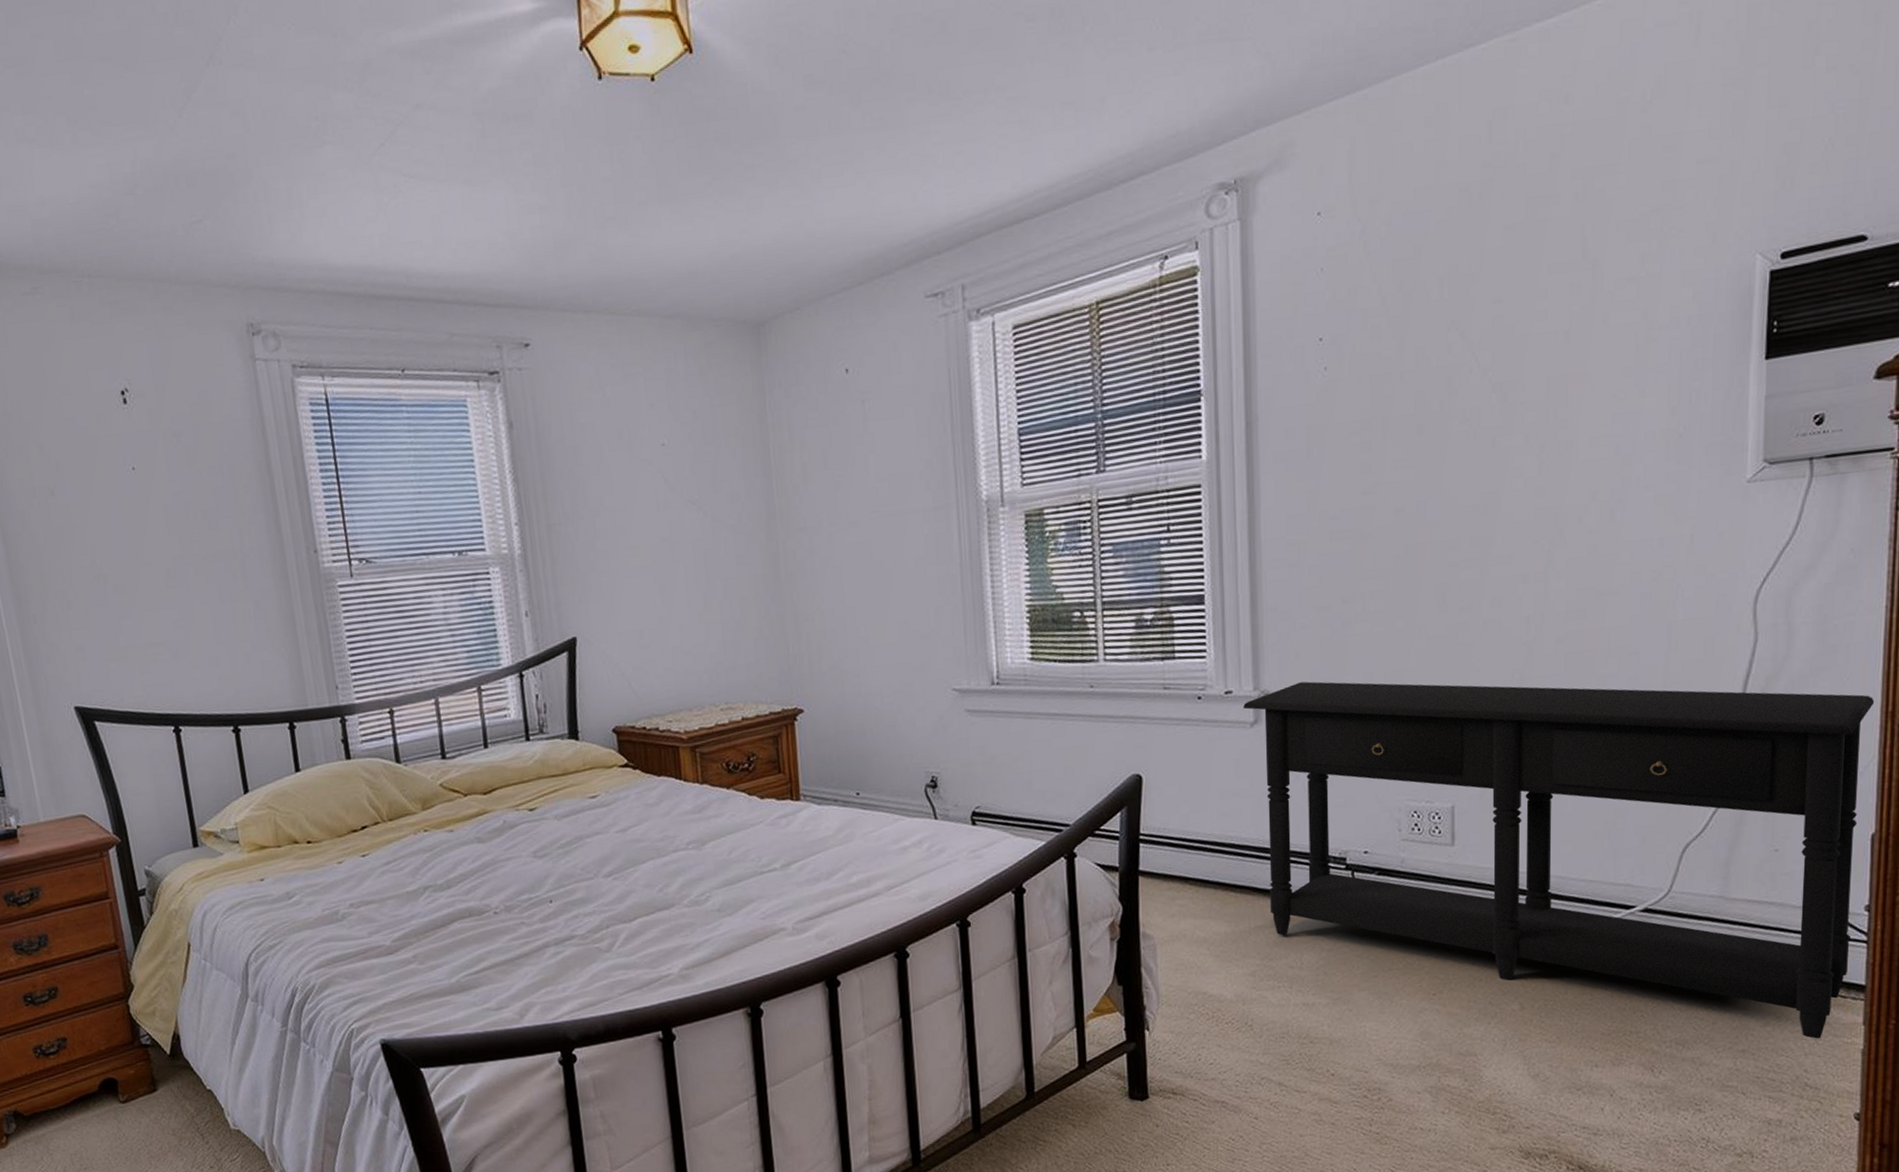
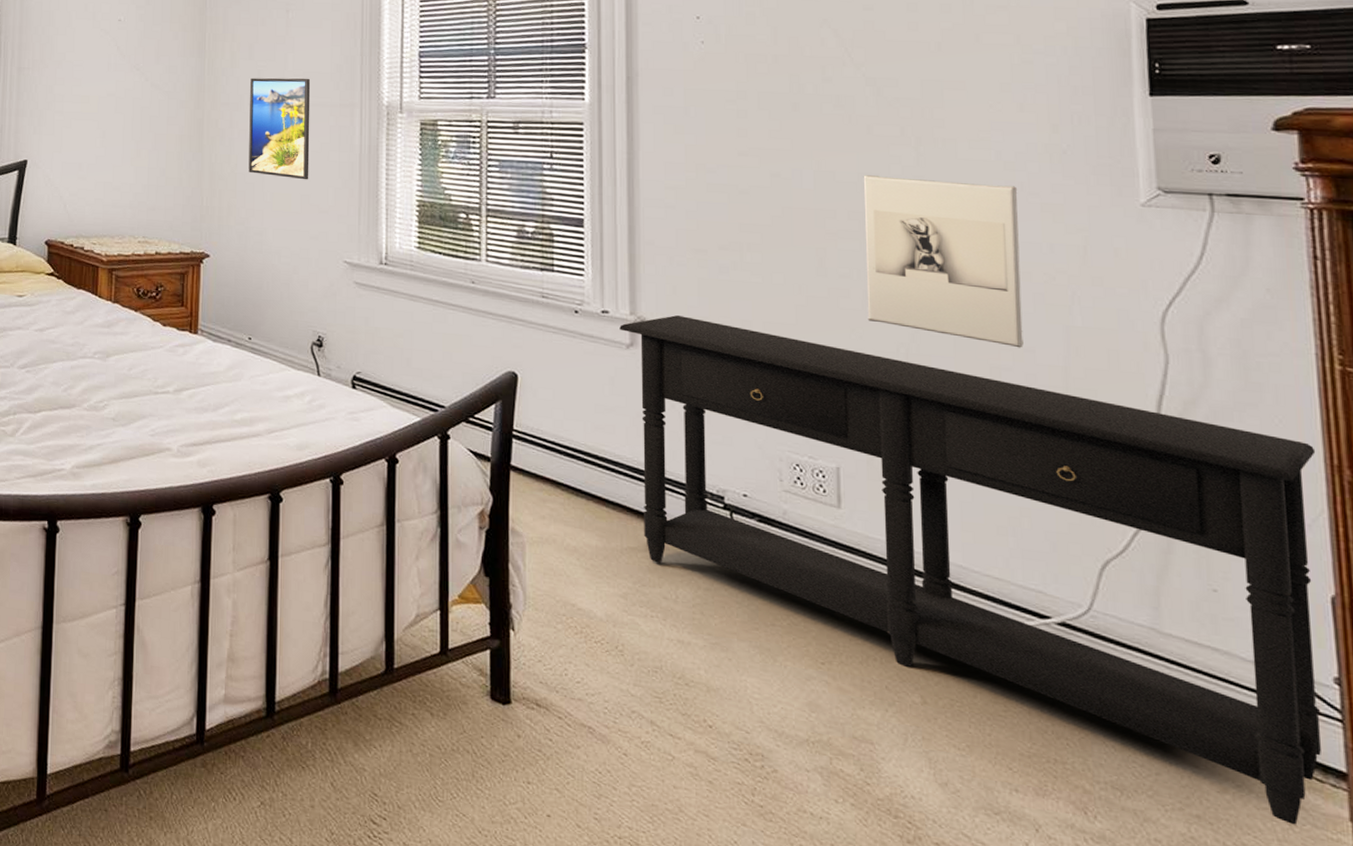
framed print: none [828,481,906,607] -> present [248,78,311,180]
wall sculpture: none [1485,481,1634,653] -> present [863,175,1024,348]

